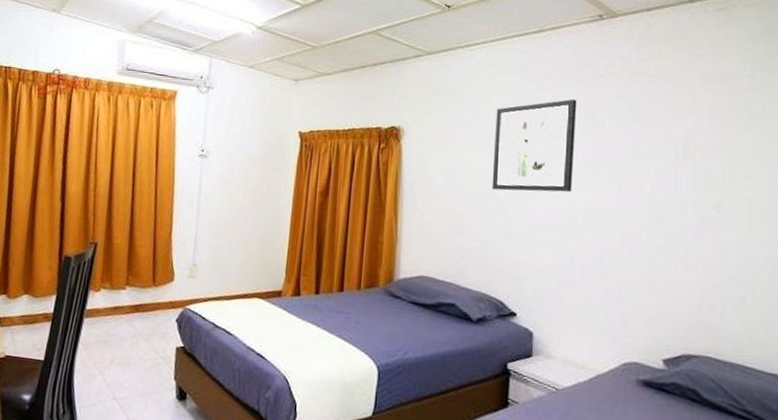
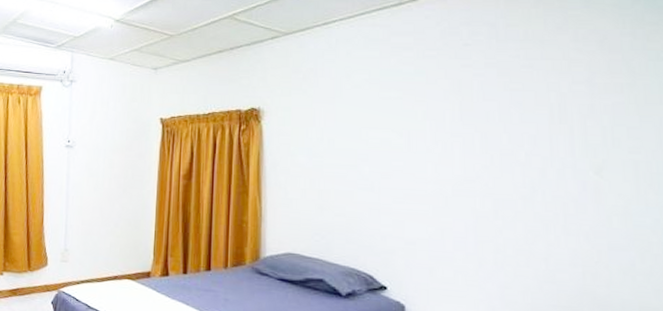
wall art: present [492,99,577,193] -> none [356,69,442,166]

